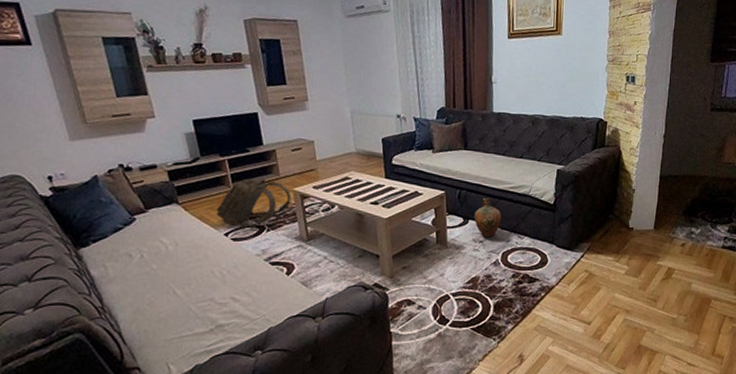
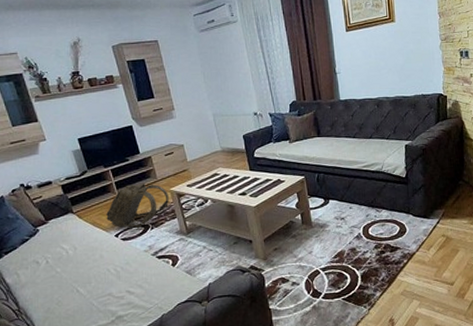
ceramic jug: present [474,197,502,238] -> none [334,177,360,214]

